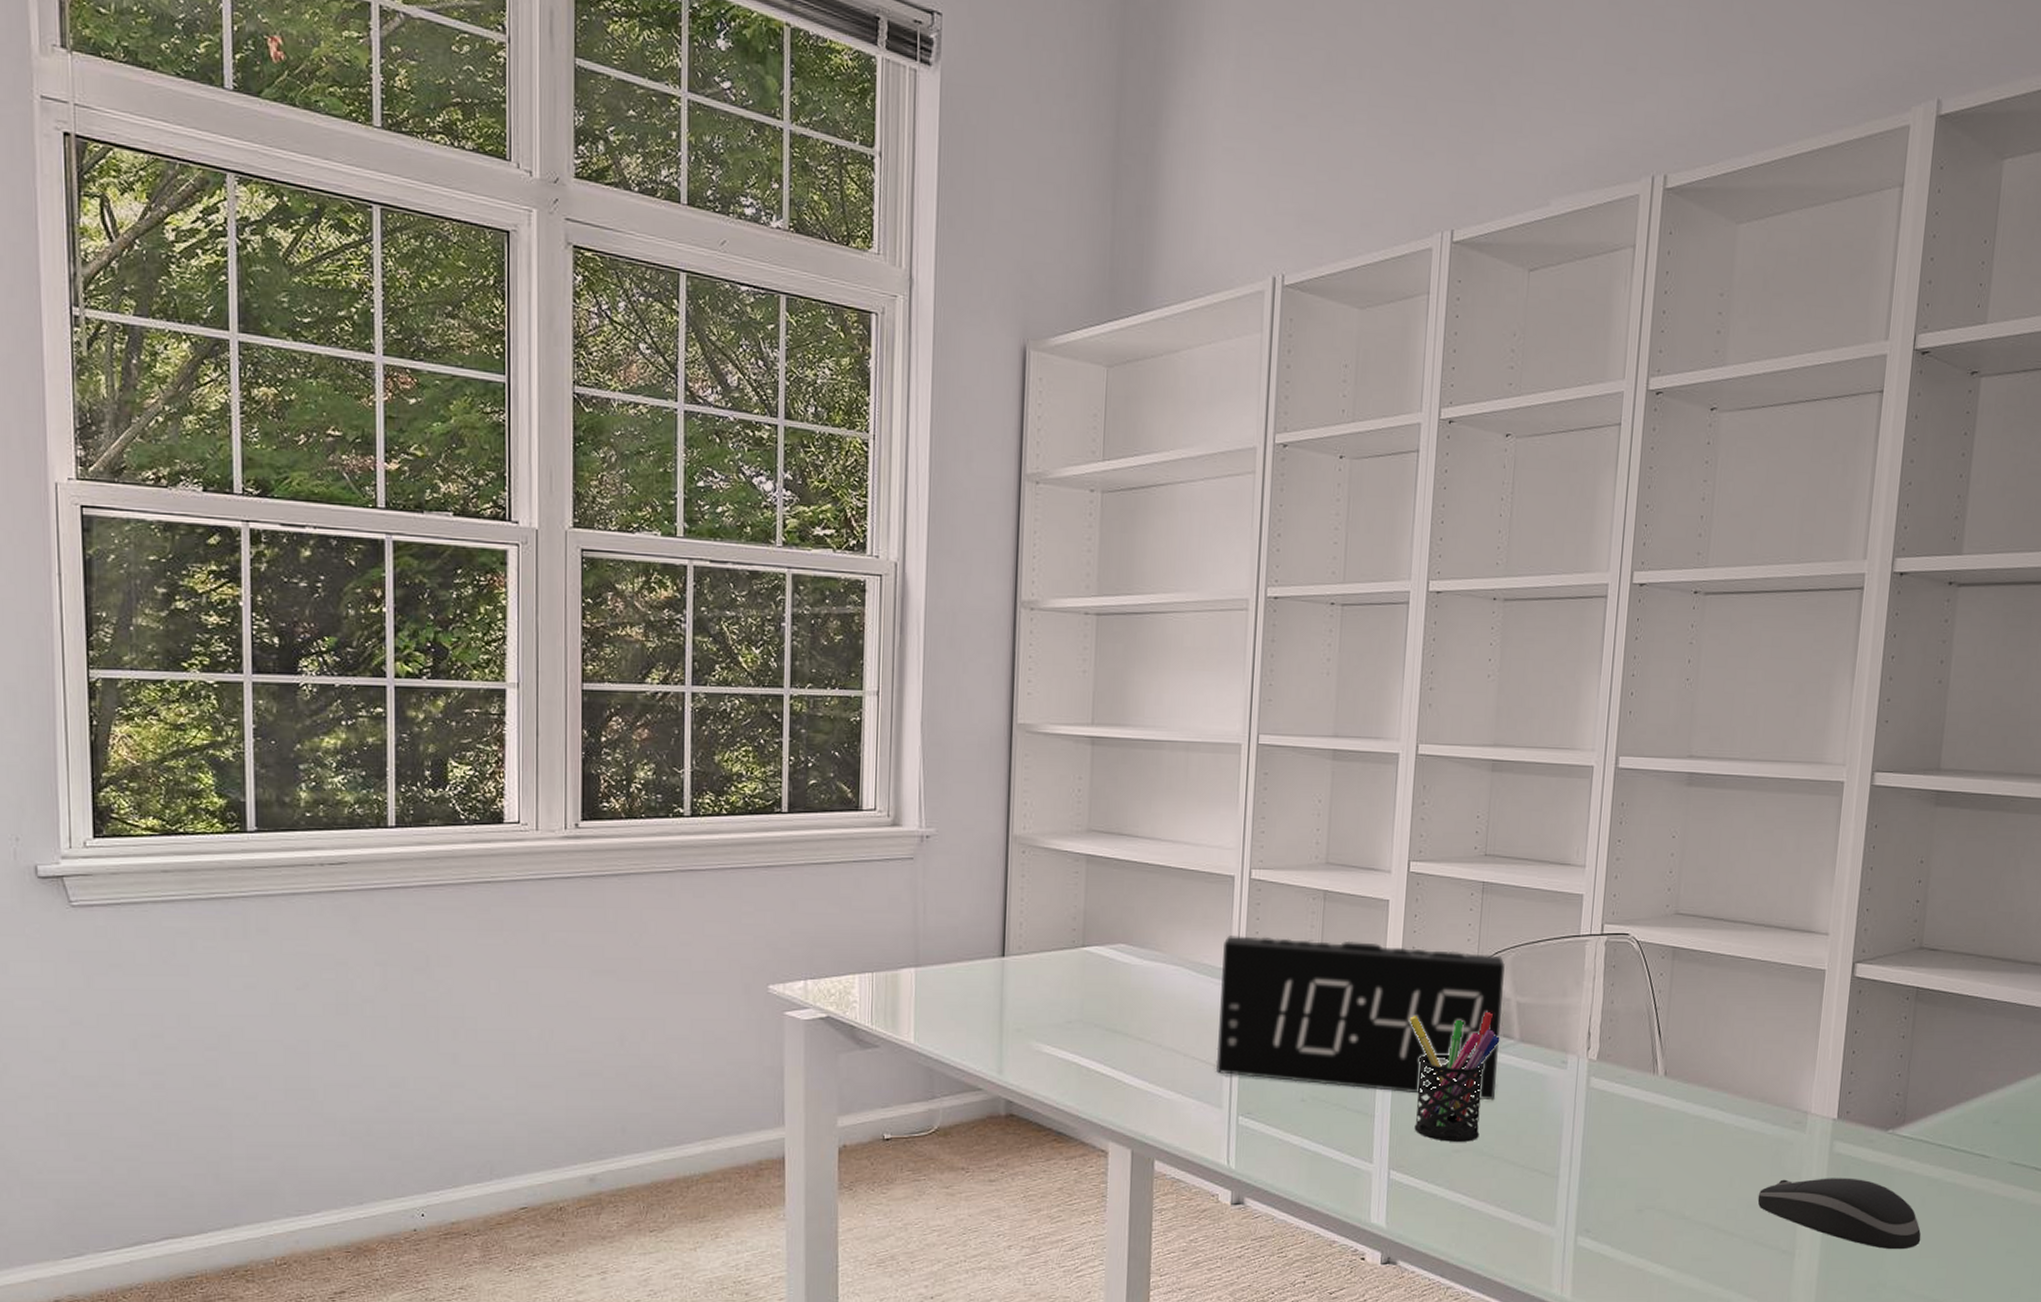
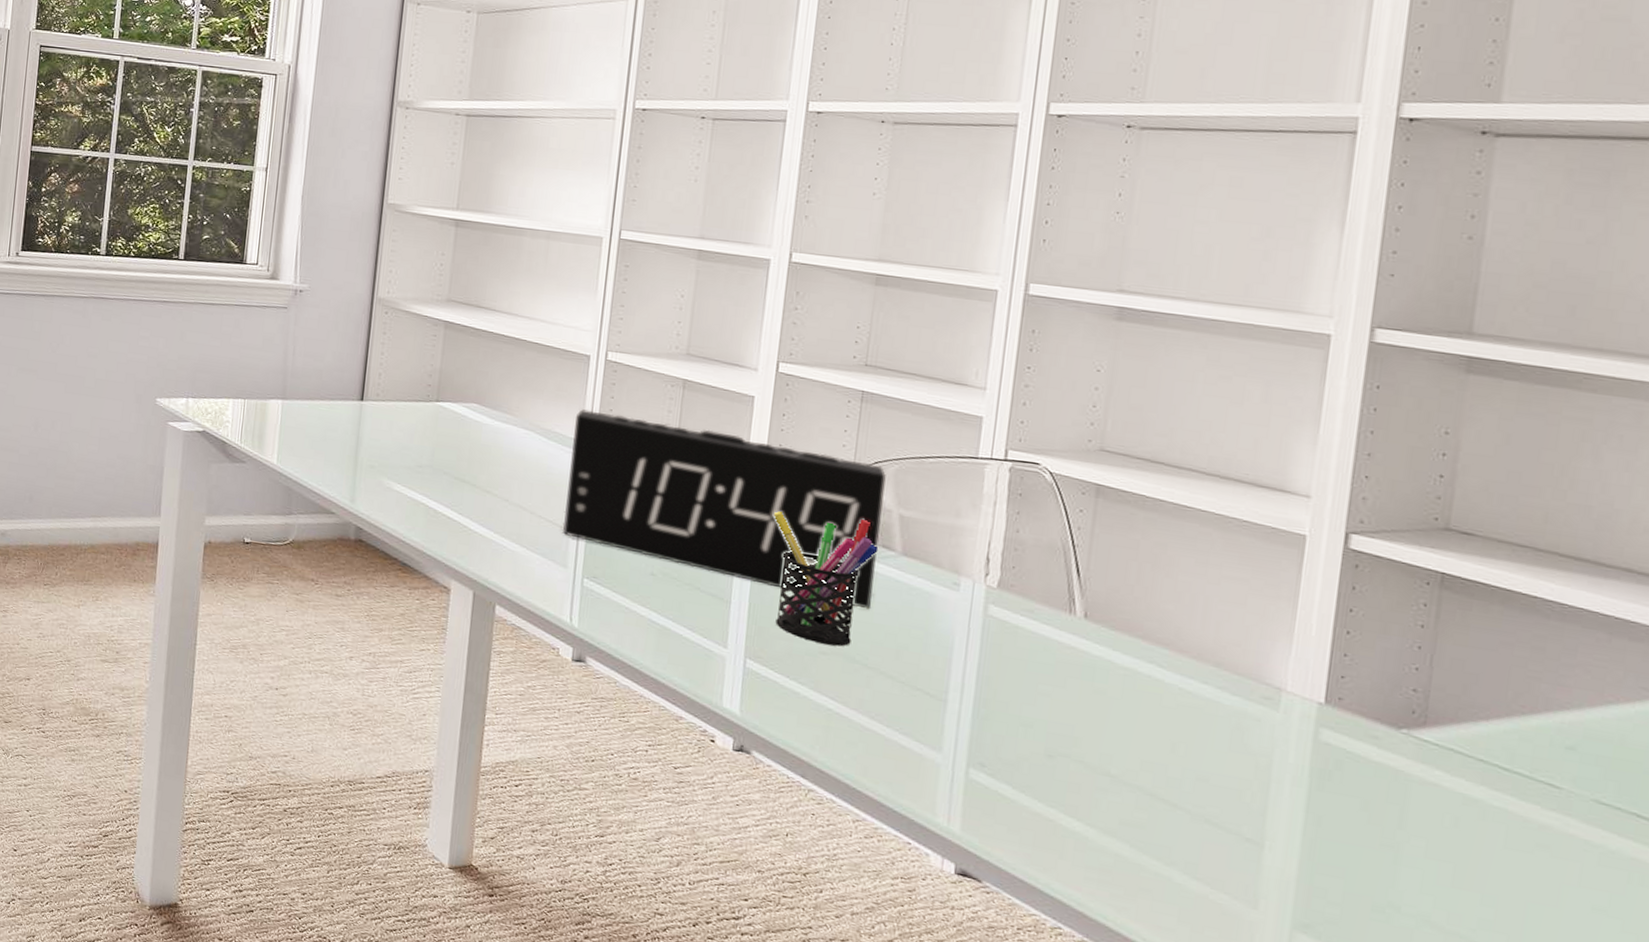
computer mouse: present [1757,1178,1921,1250] -> none [1210,757,1454,874]

